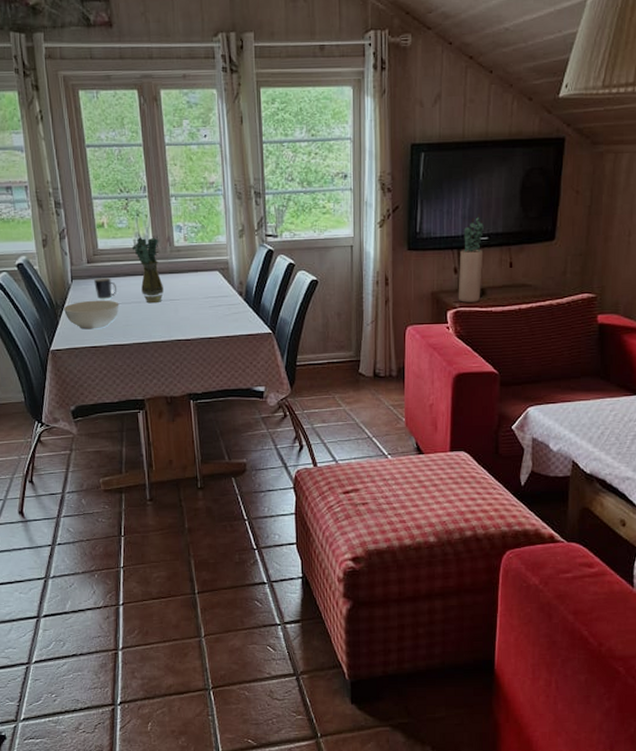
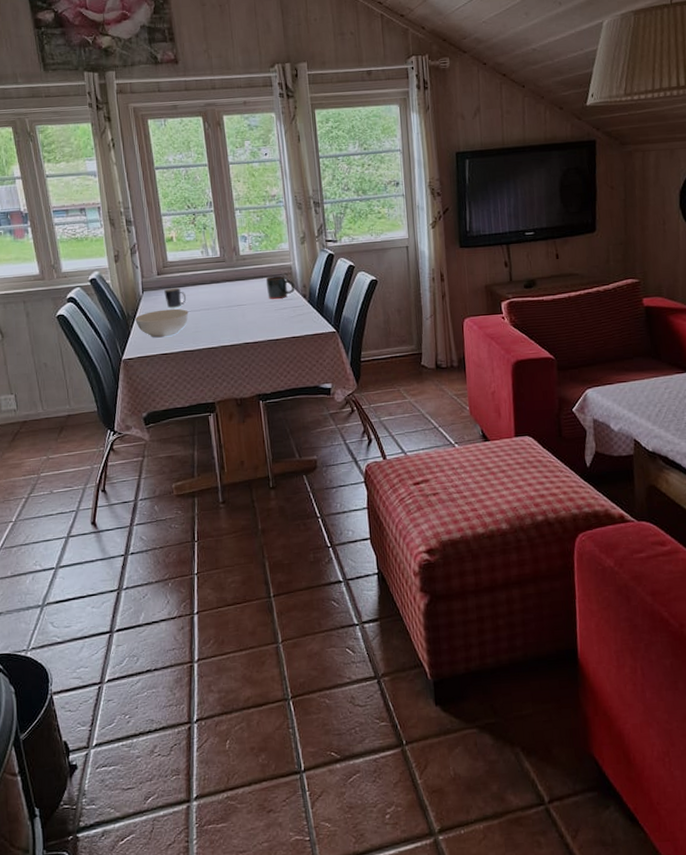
vase: present [133,234,164,304] -> none [200,245,231,310]
mug: none [200,270,231,295] -> present [266,275,295,299]
vase: present [458,213,484,304] -> none [508,211,532,294]

